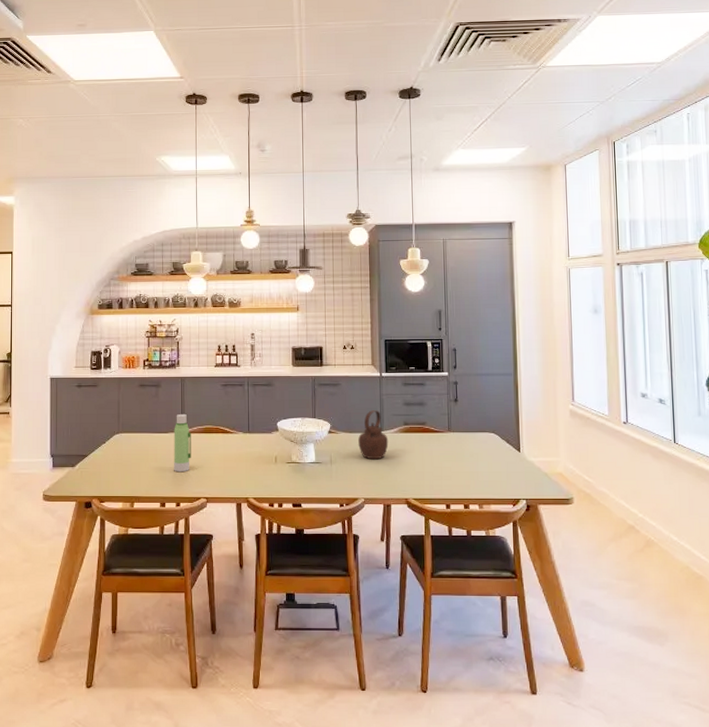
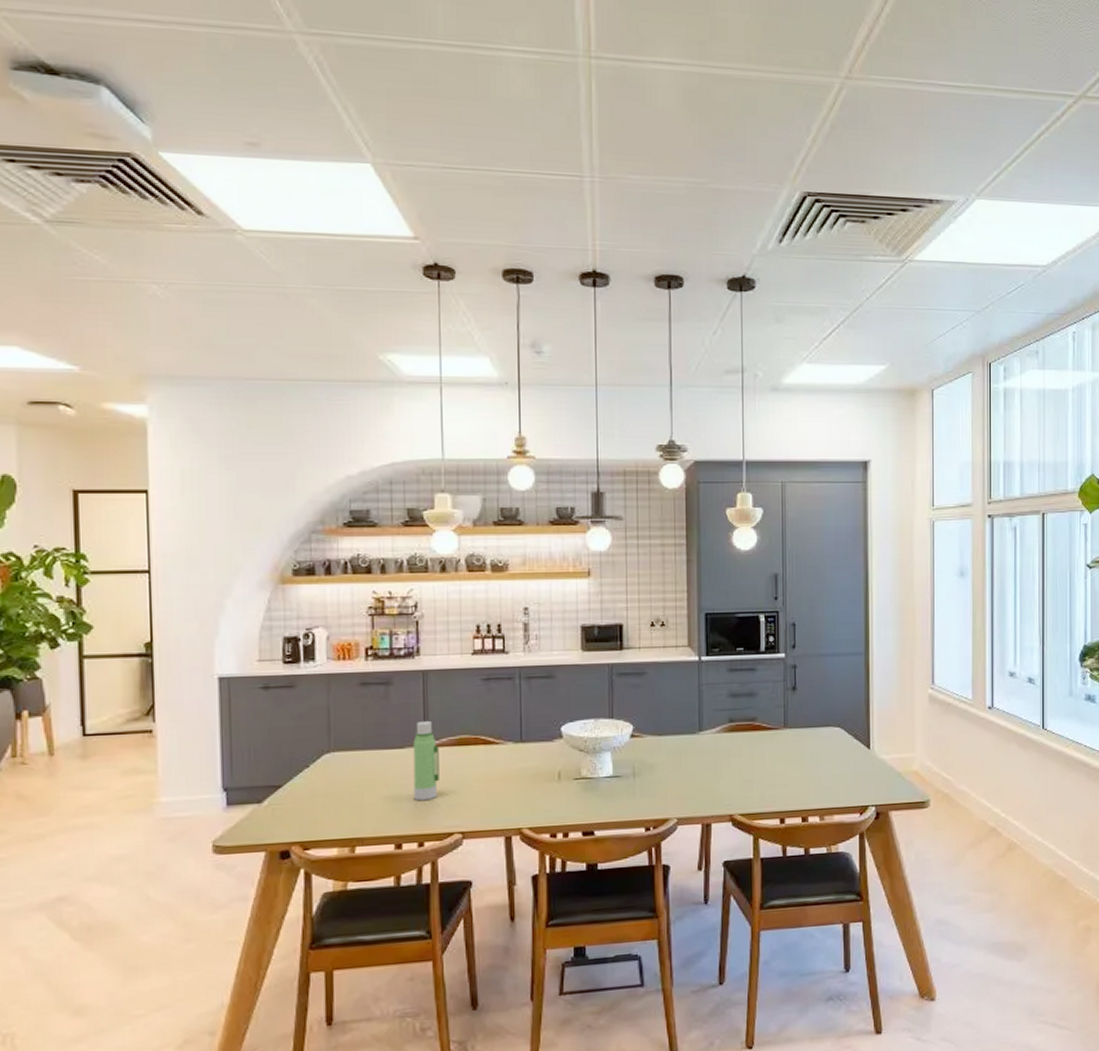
teapot: present [358,410,389,460] -> none [670,705,709,769]

